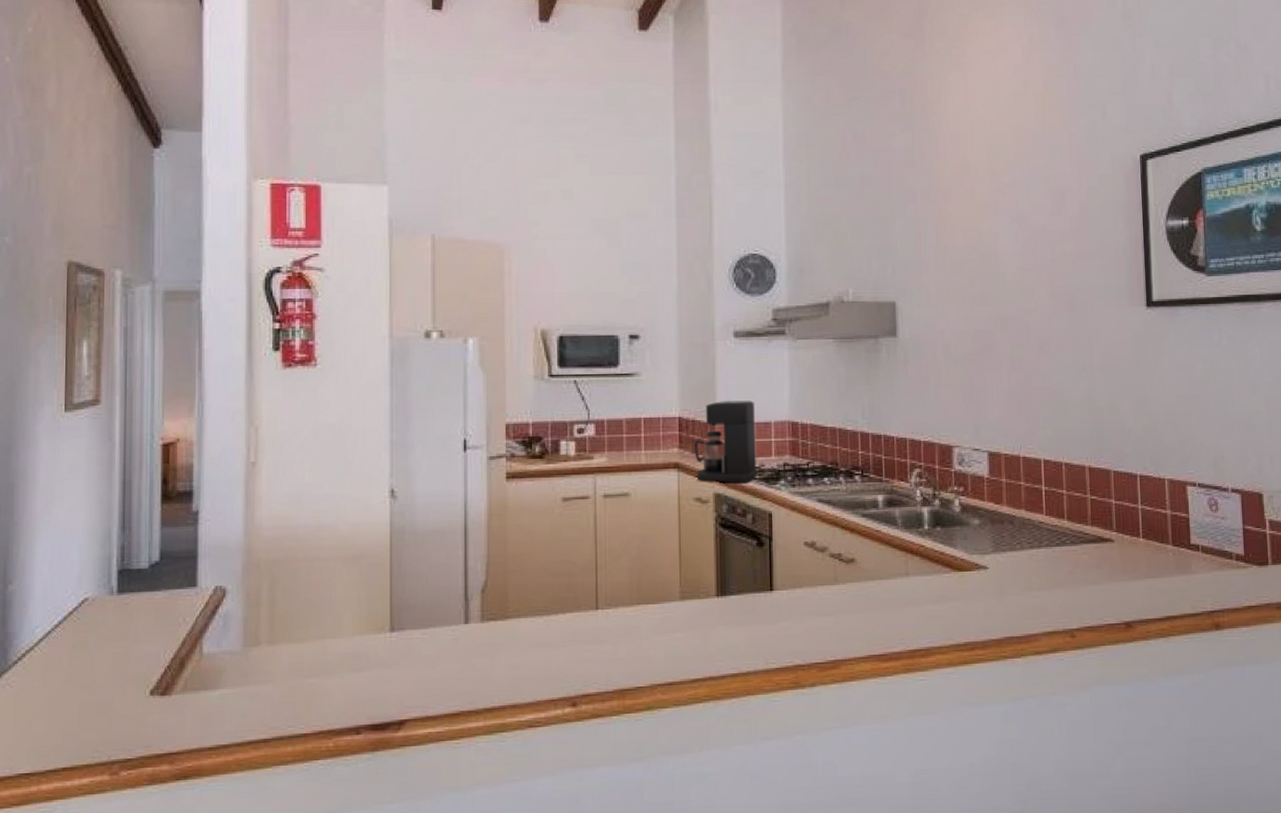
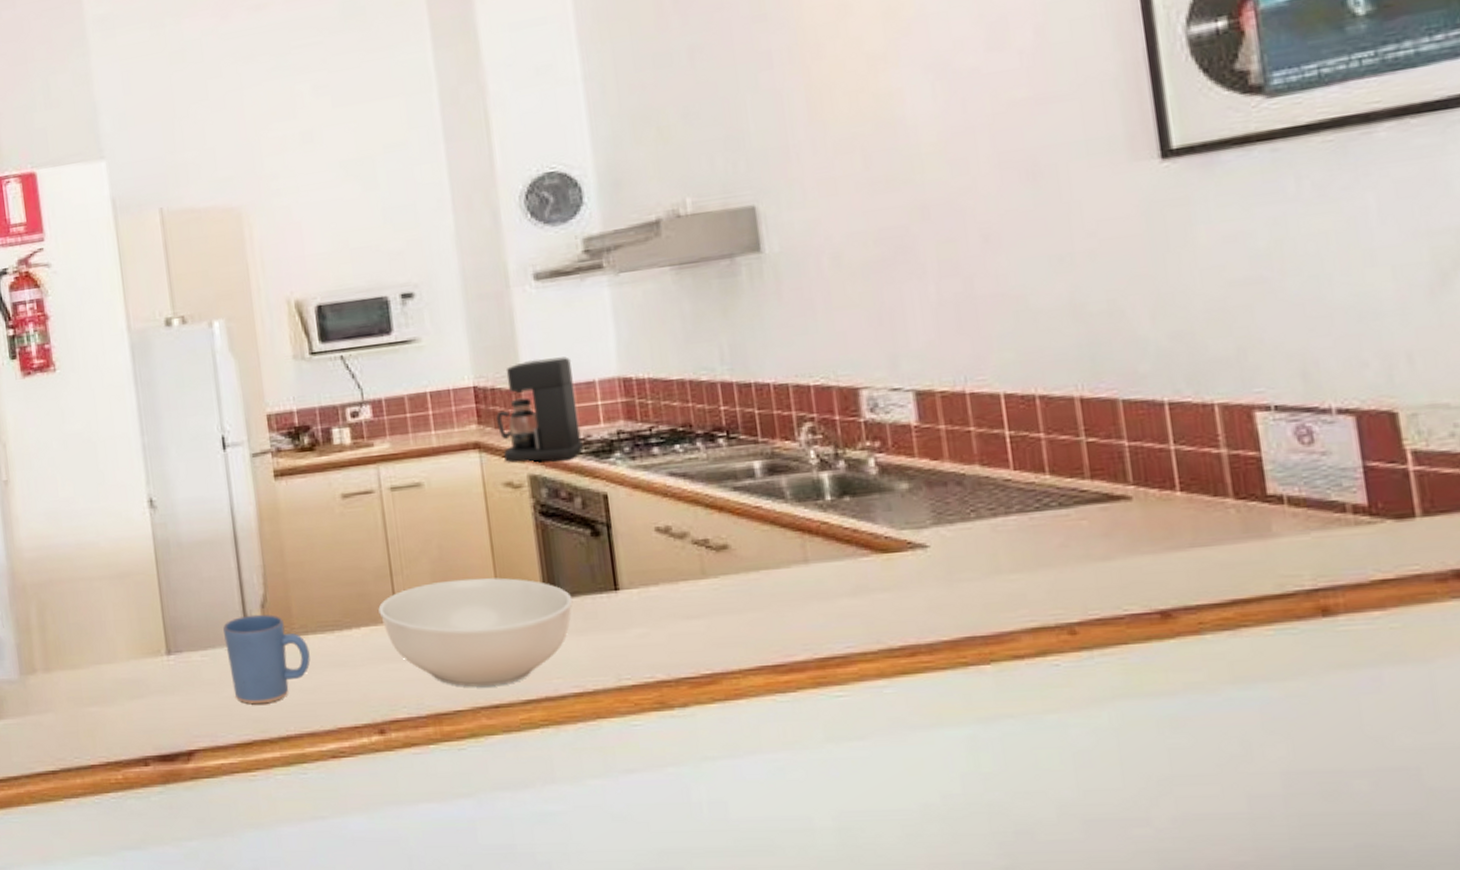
mug: none [445,598,520,679] -> present [223,614,311,704]
bowl: none [583,575,738,667] -> present [378,577,573,687]

